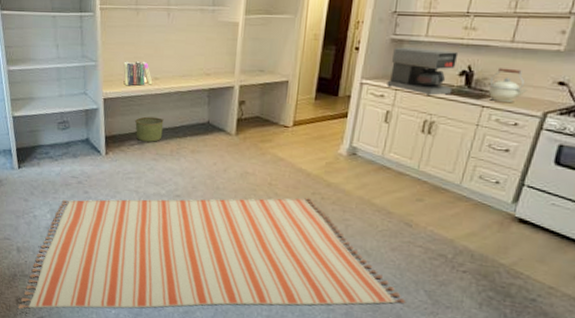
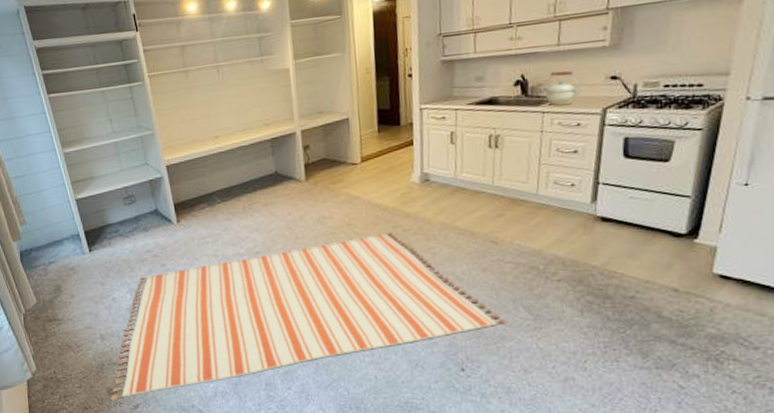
books: present [123,61,153,86] -> none [181,121,214,150]
basket: present [134,116,164,143] -> none [201,176,232,204]
coffee maker: present [387,47,459,97] -> none [445,62,511,112]

